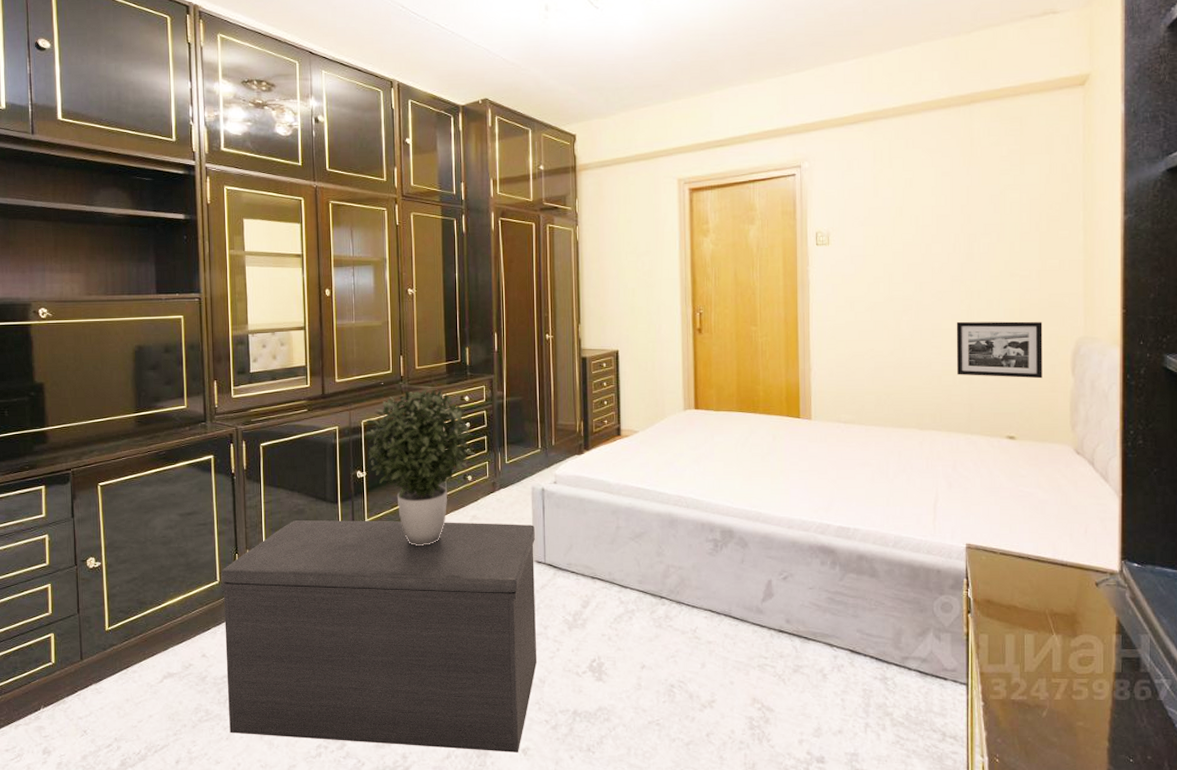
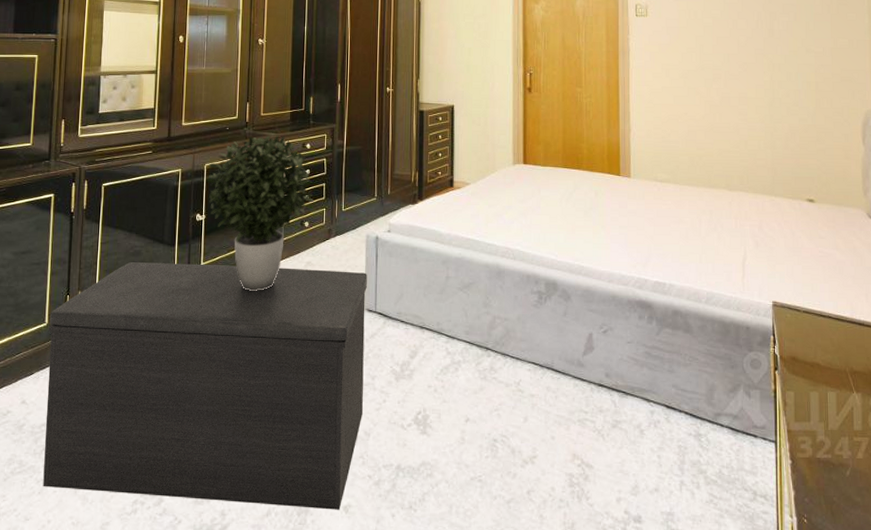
picture frame: present [956,321,1043,379] -> none [760,91,837,147]

